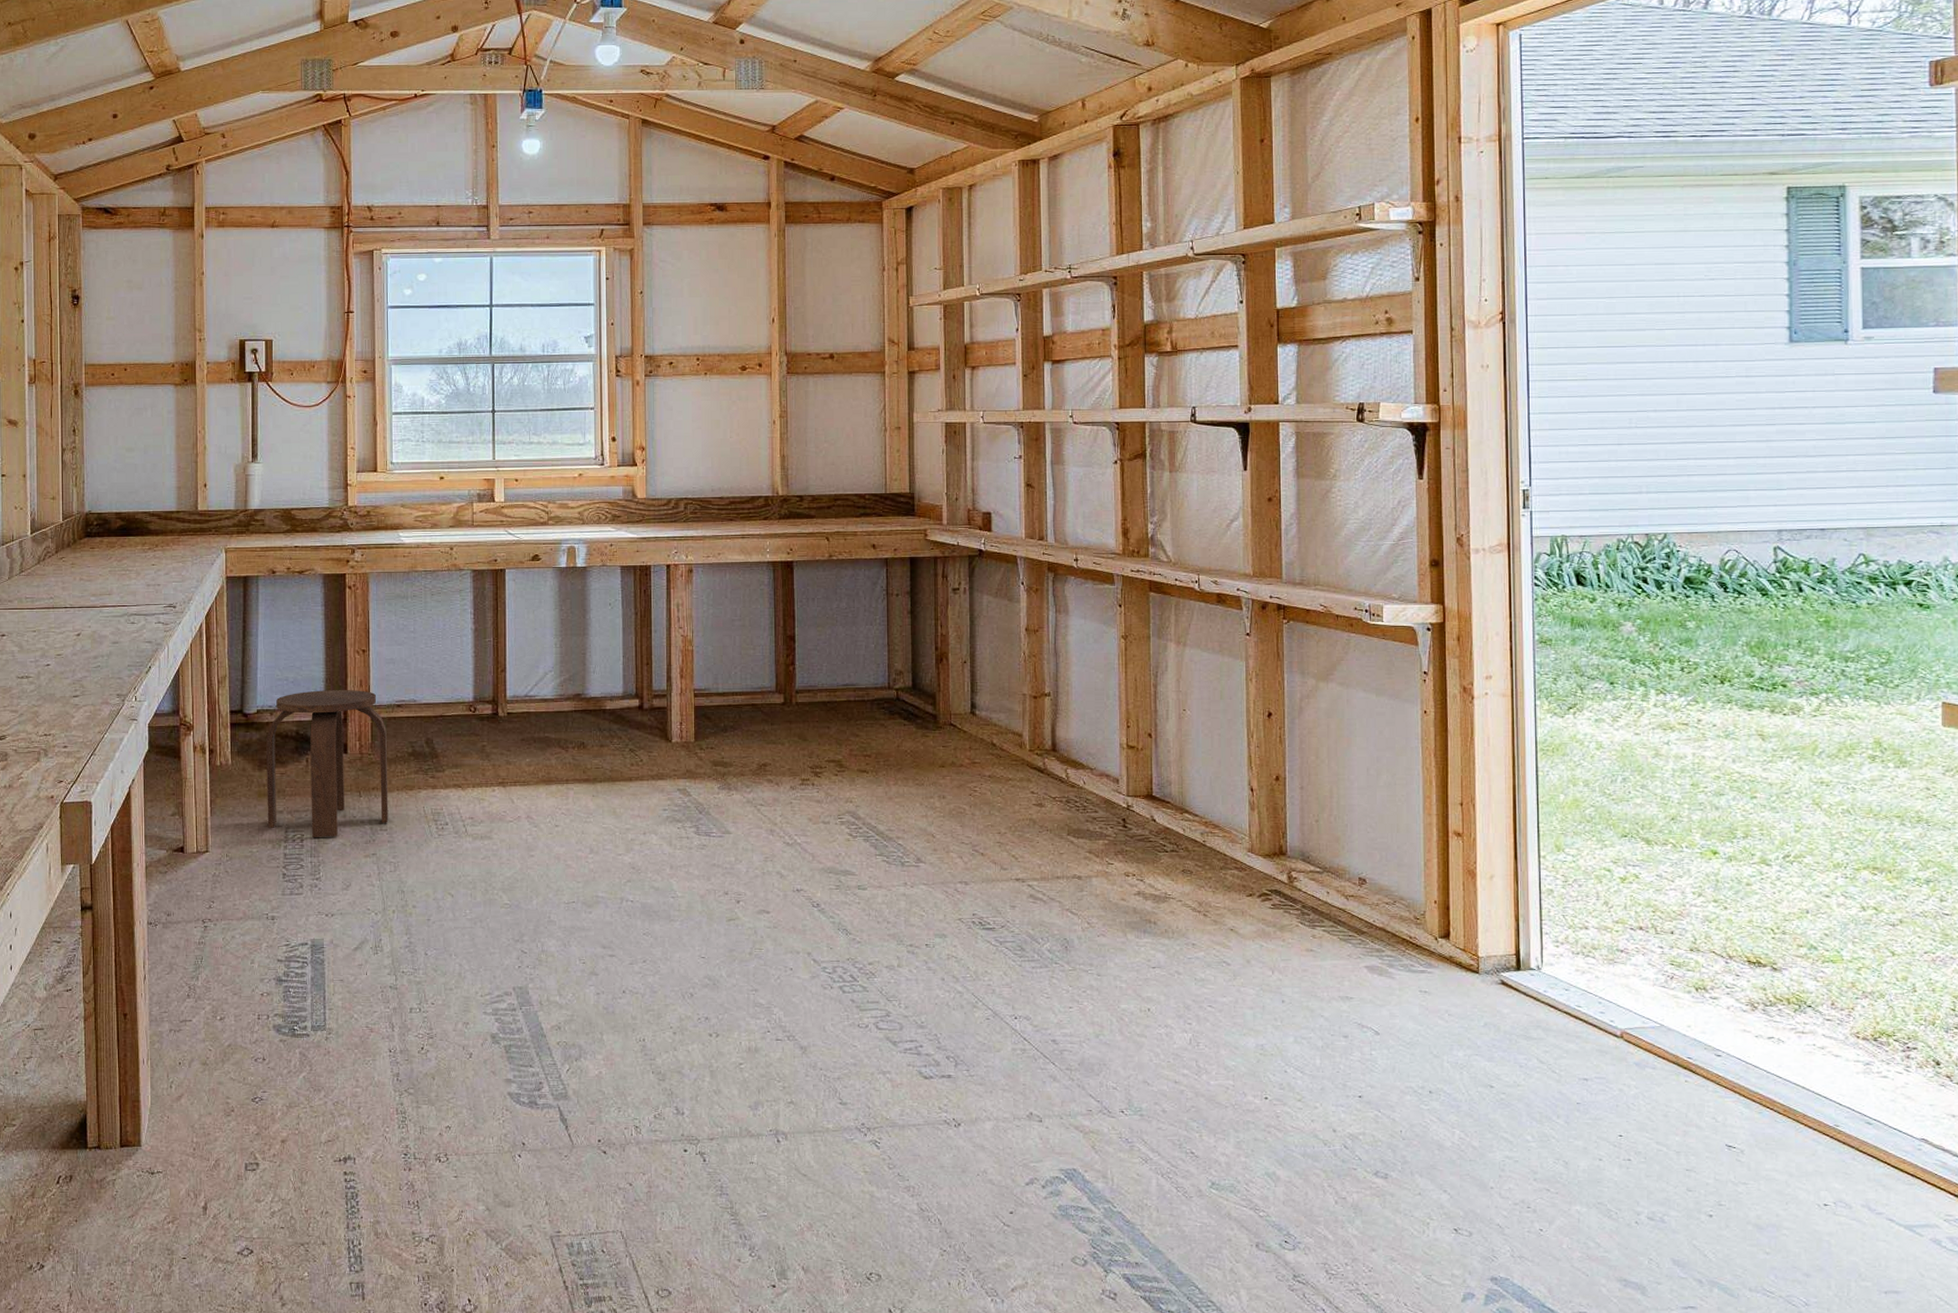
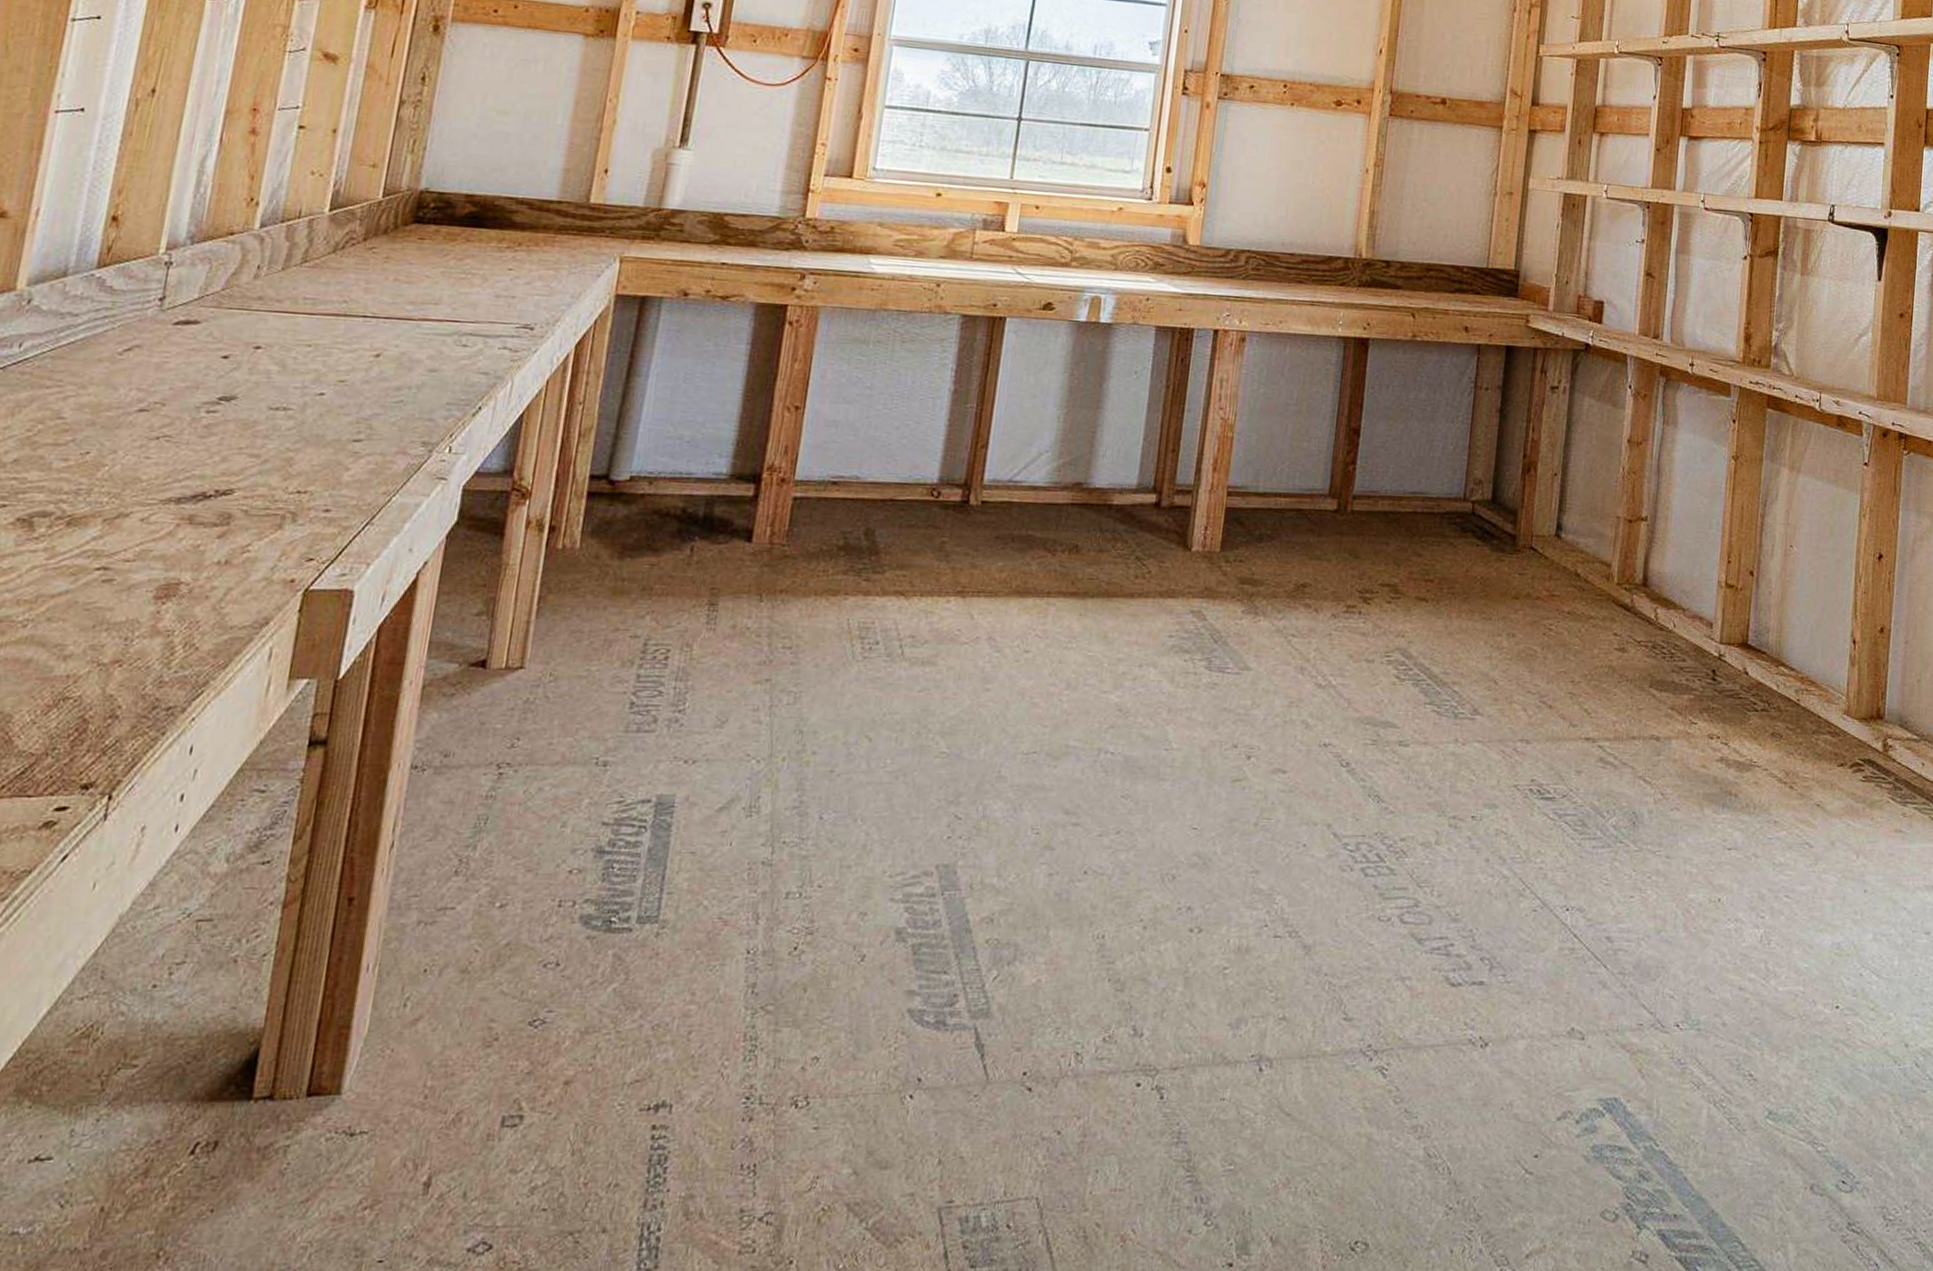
stool: present [266,690,389,837] -> none [618,455,813,655]

